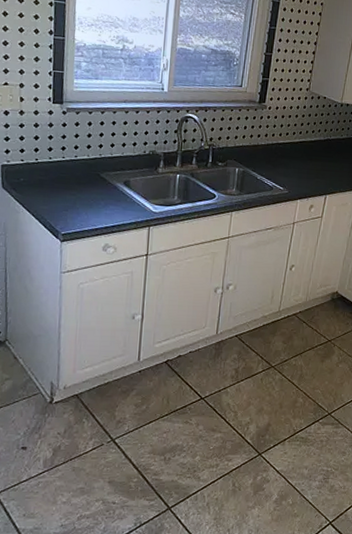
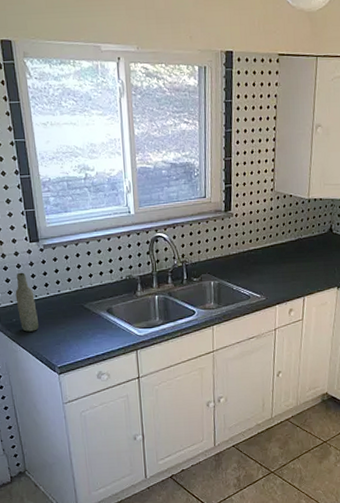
bottle: none [27,131,49,194] -> present [15,272,39,332]

